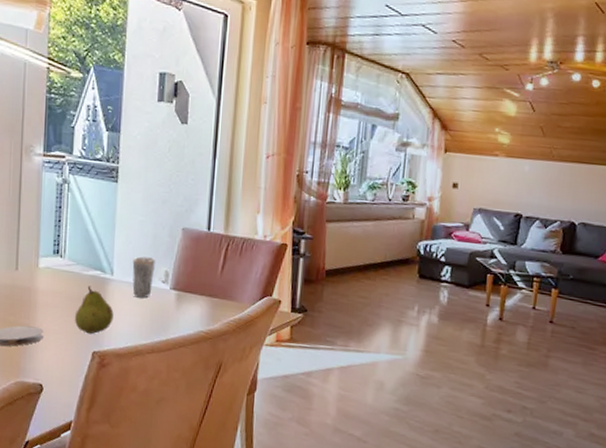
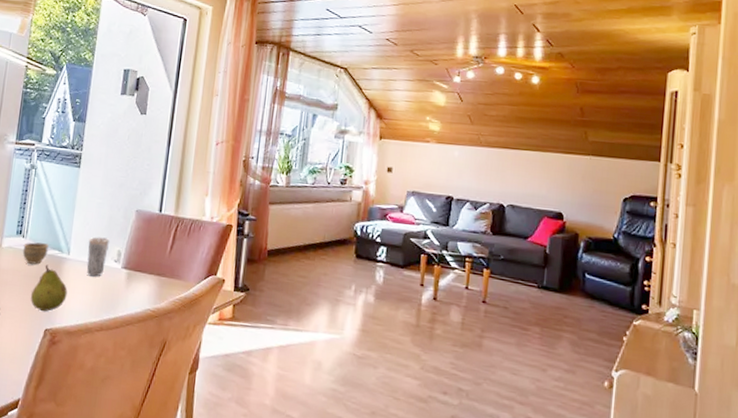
cup: none [61,262,90,286] -> present [22,242,49,265]

